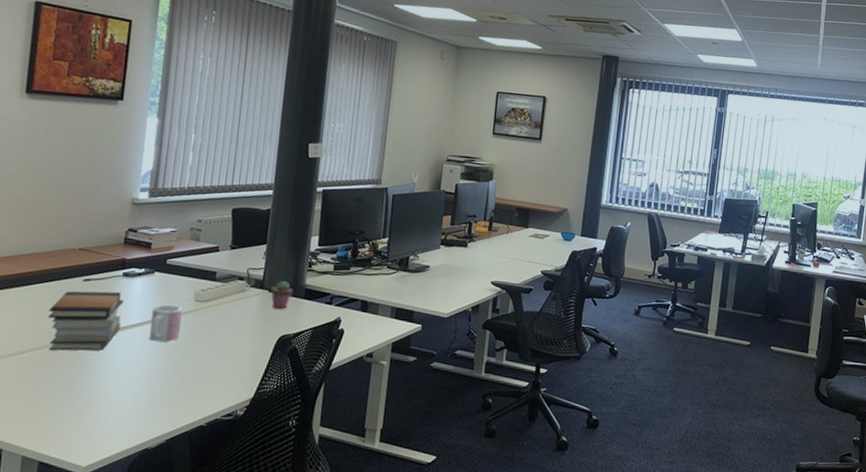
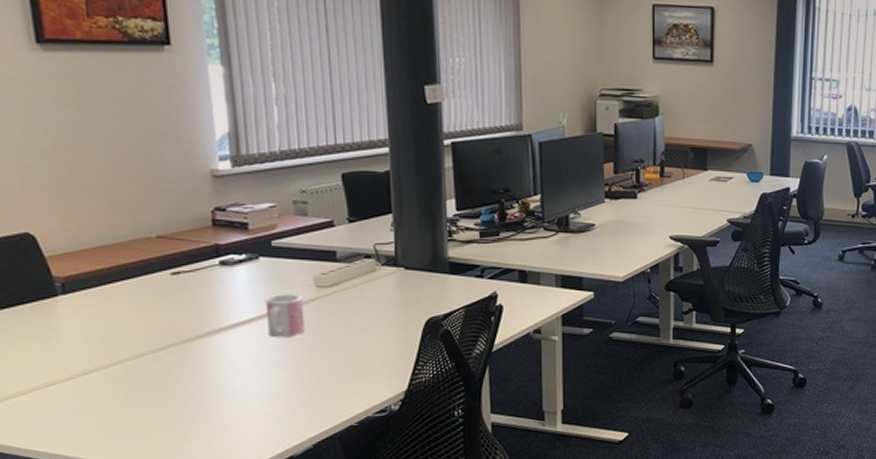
book stack: present [47,291,124,351] -> none [135,285,231,358]
potted succulent: present [270,281,294,310] -> none [407,255,435,288]

